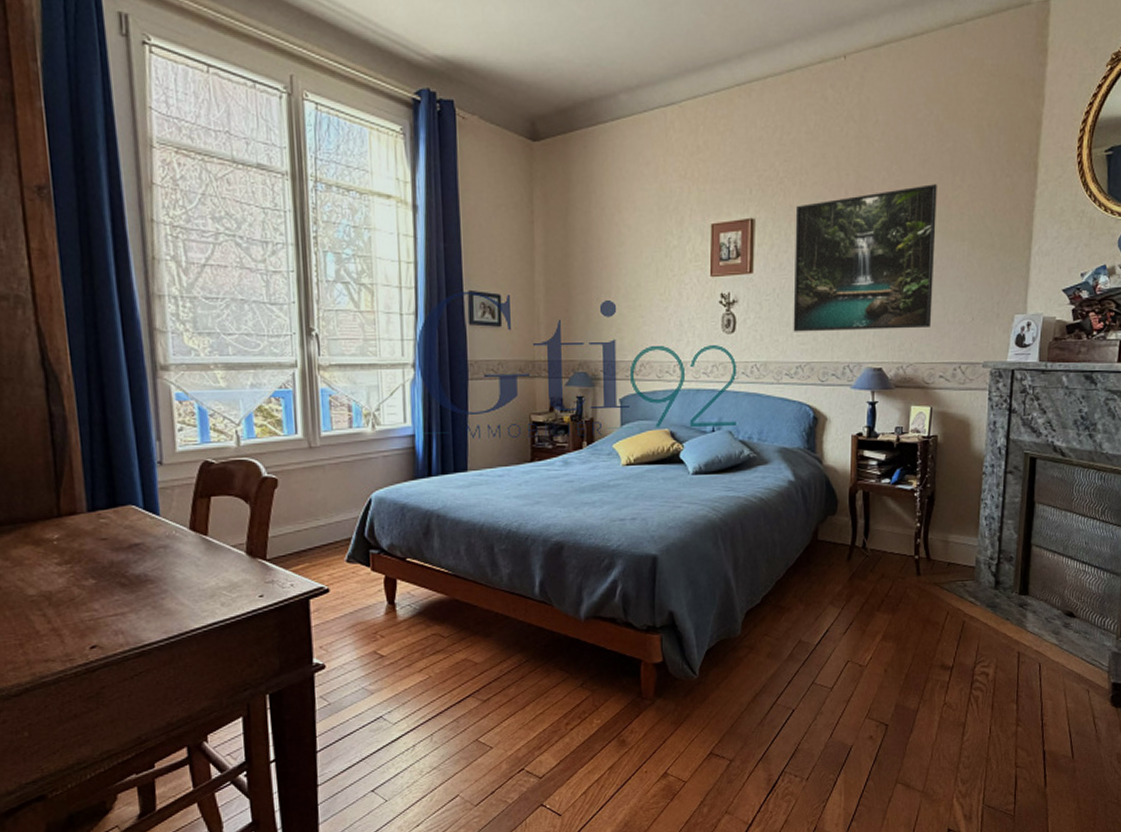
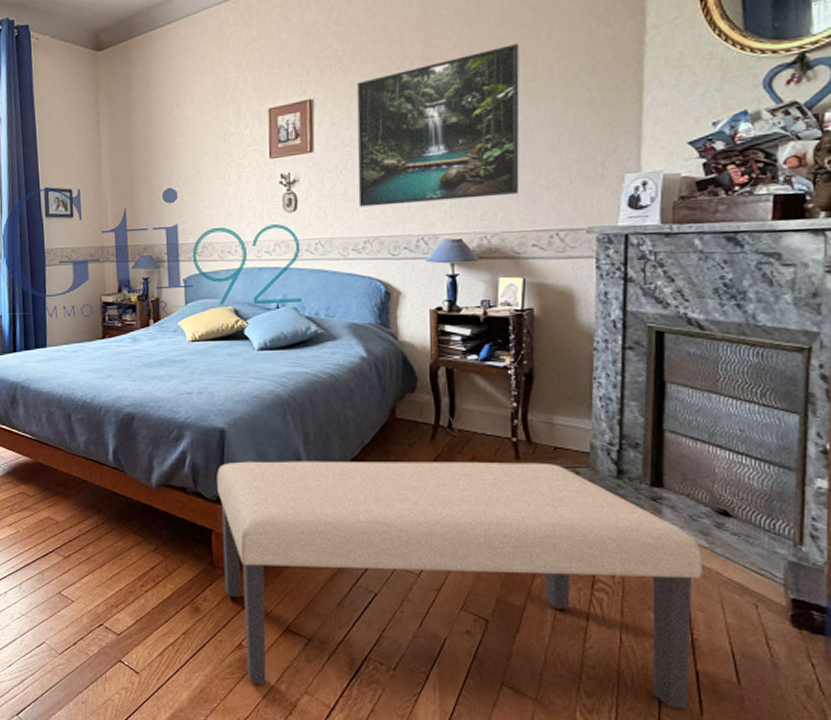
bench: none [648,577,1054,810] -> present [217,461,703,709]

